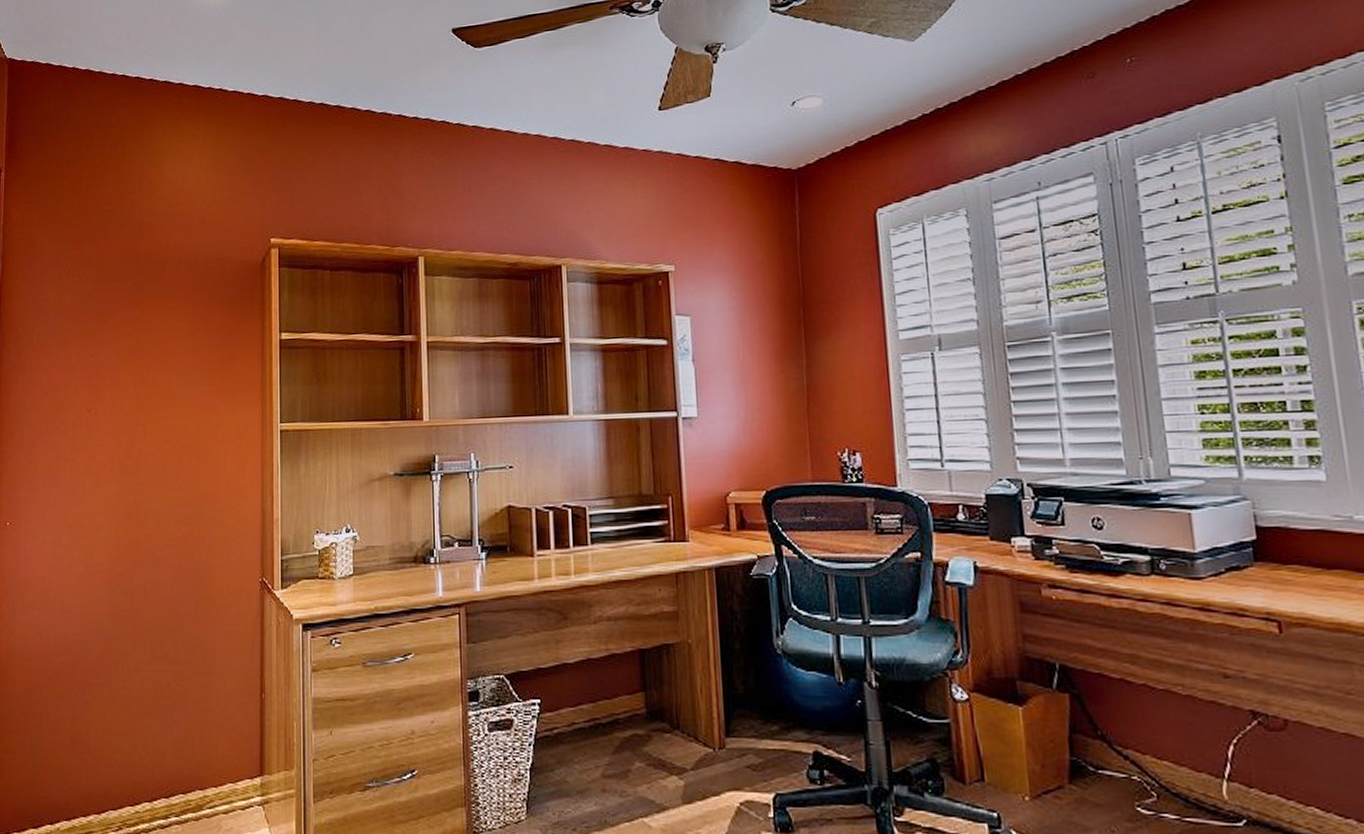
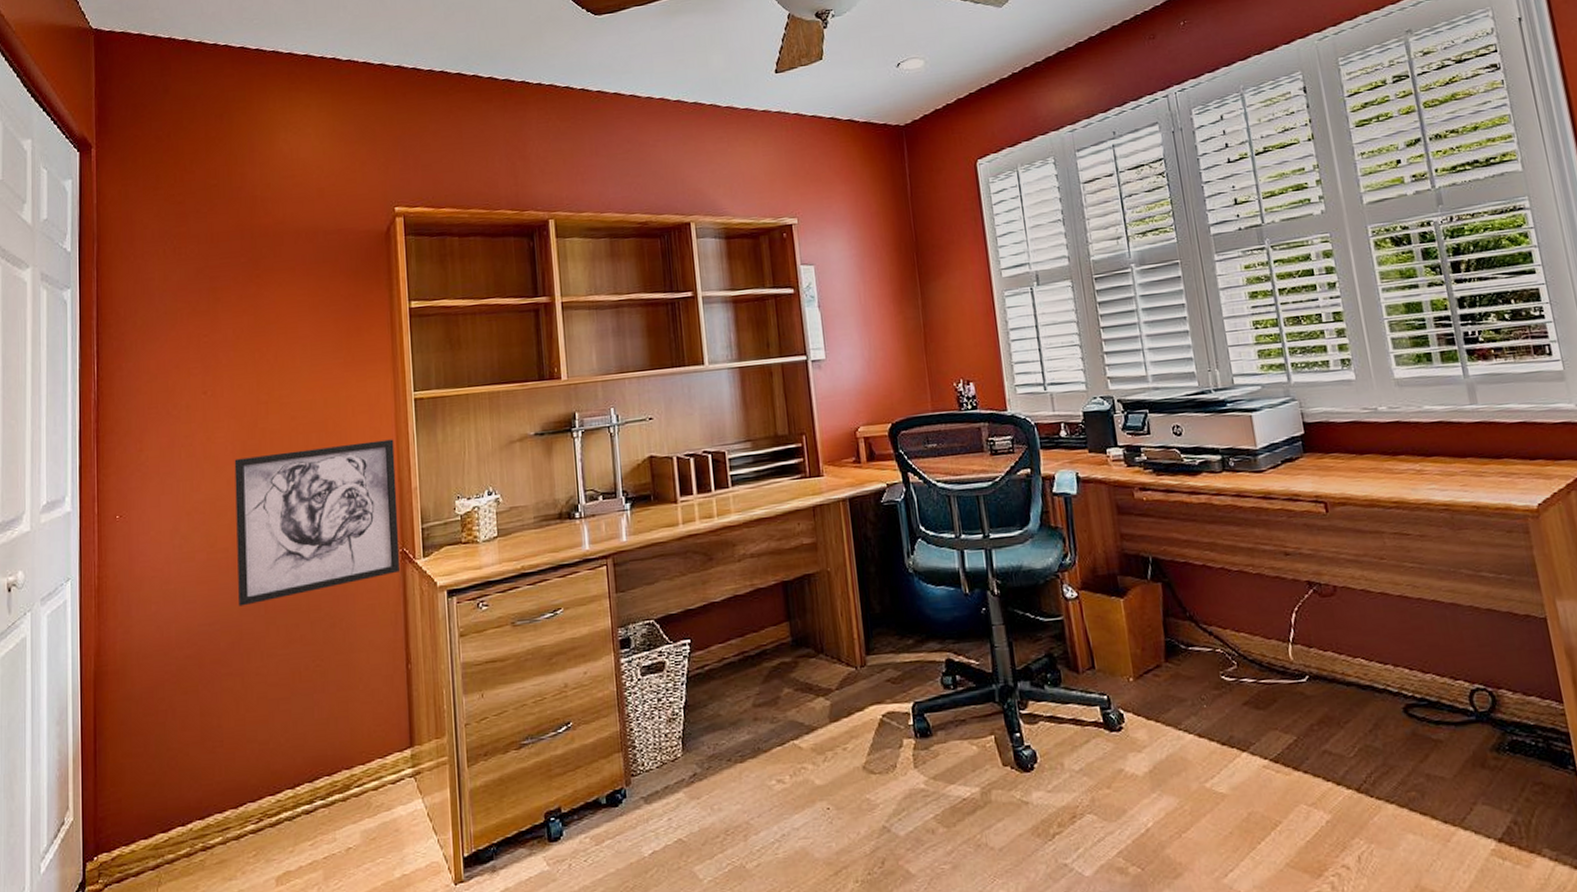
wall art: none [110,469,259,620] -> present [234,439,401,607]

